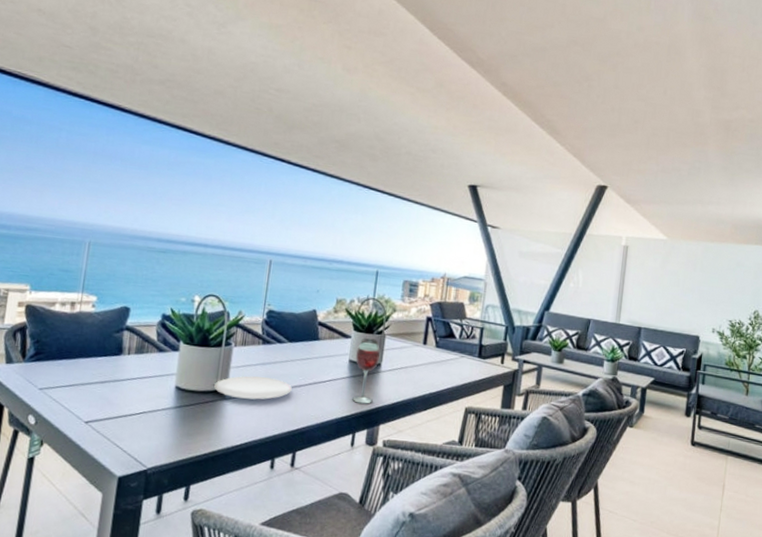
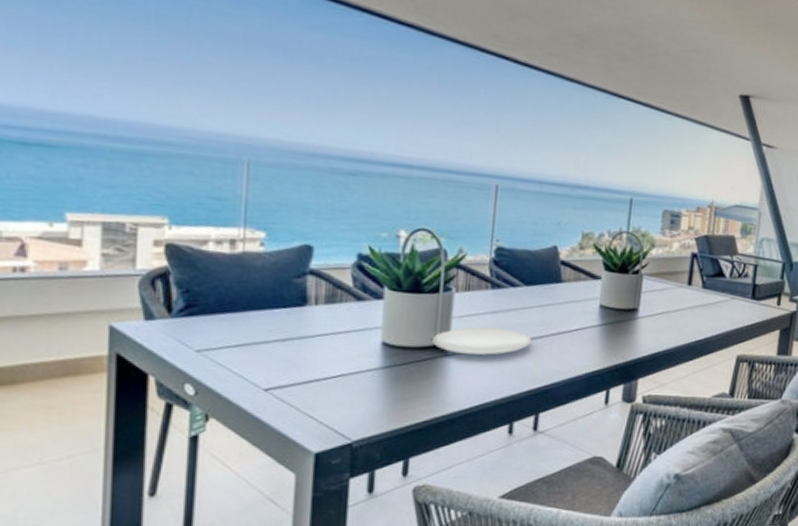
wineglass: present [352,338,381,404] -> none [605,278,638,356]

